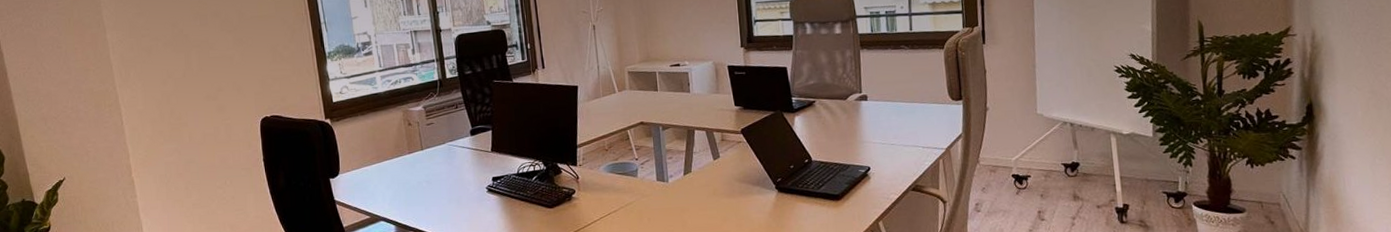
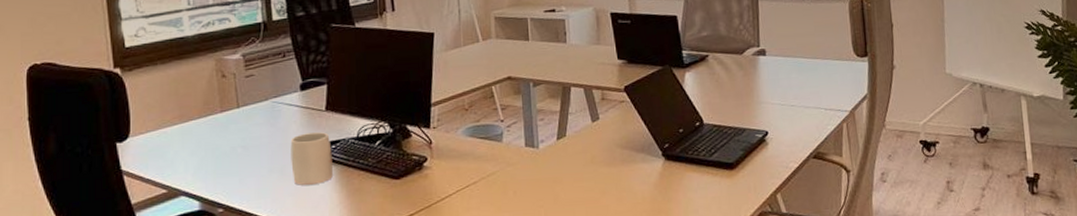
mug: none [464,169,499,213] -> present [290,132,333,186]

